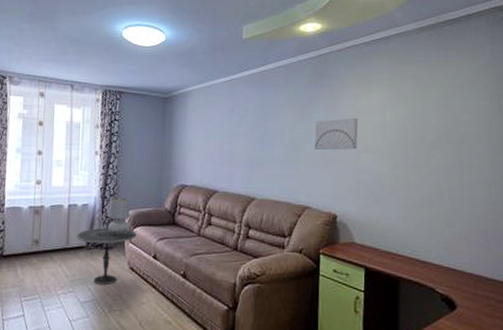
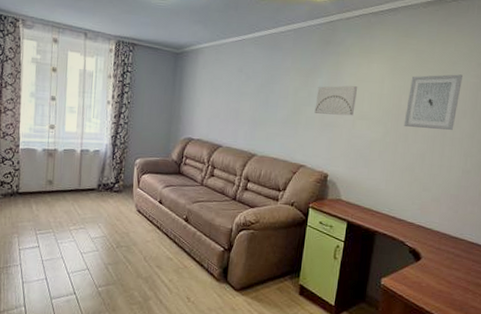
side table: present [77,227,137,285] -> none [88,172,145,224]
table lamp: present [107,198,131,235] -> none [117,146,139,181]
wall art: none [413,98,471,159] -> present [403,74,463,131]

